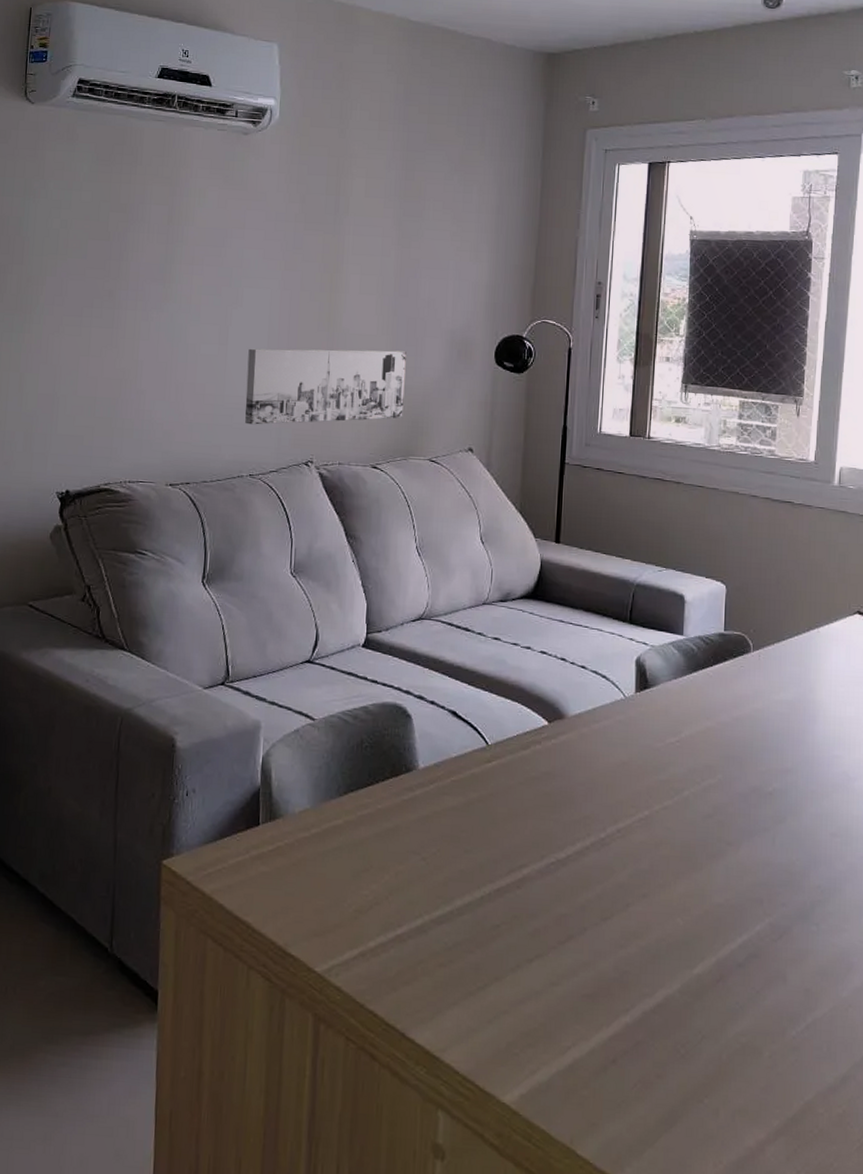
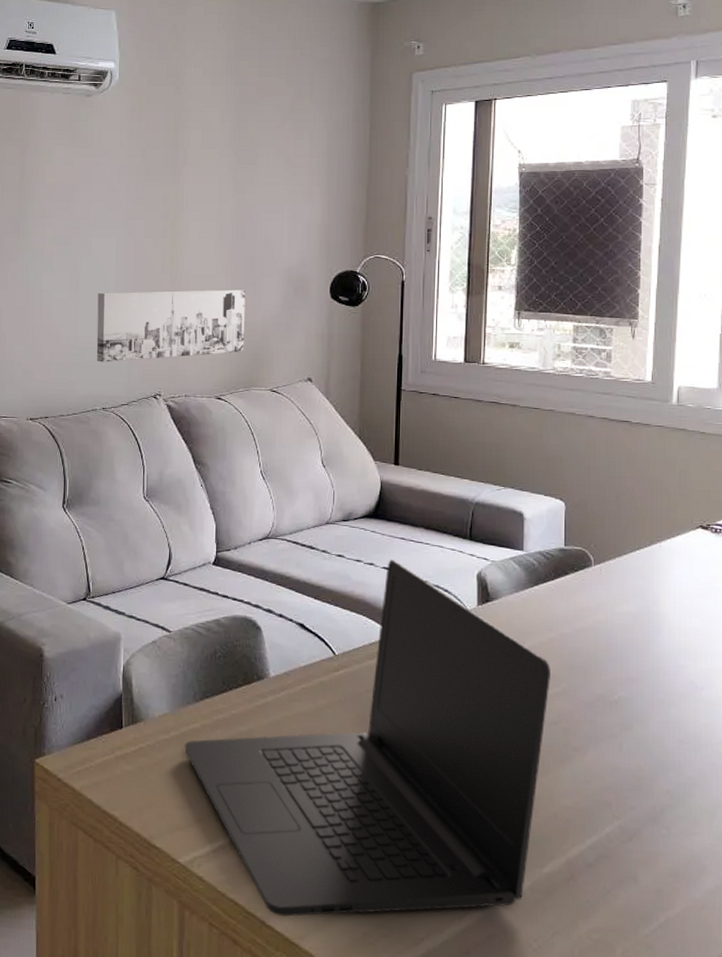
laptop: none [325,643,707,1028] -> present [184,559,550,917]

